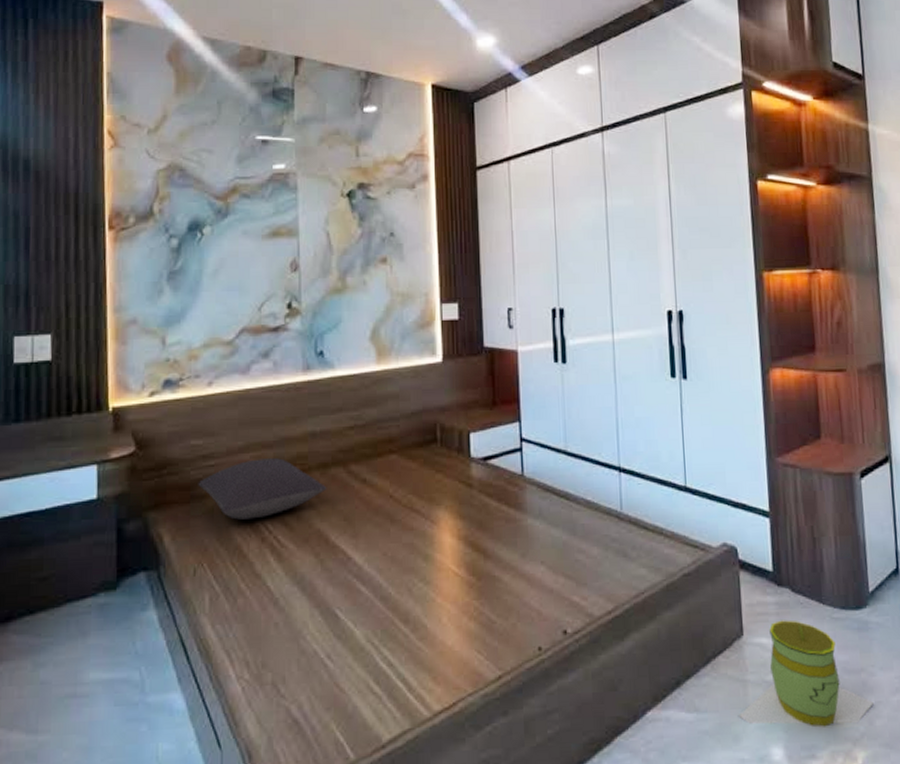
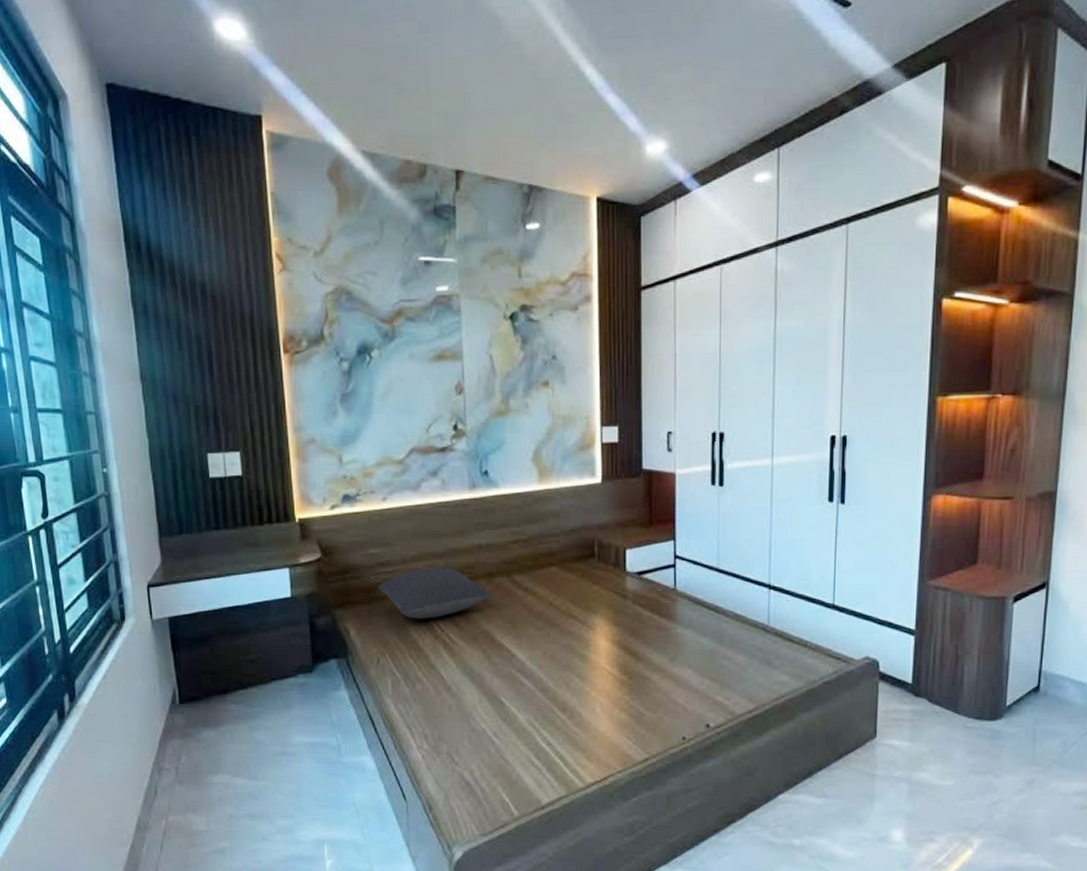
trash can: present [737,620,873,727] -> none [863,726,996,817]

